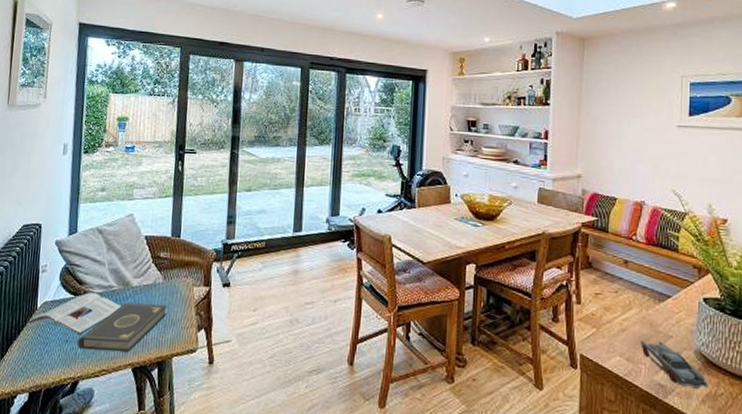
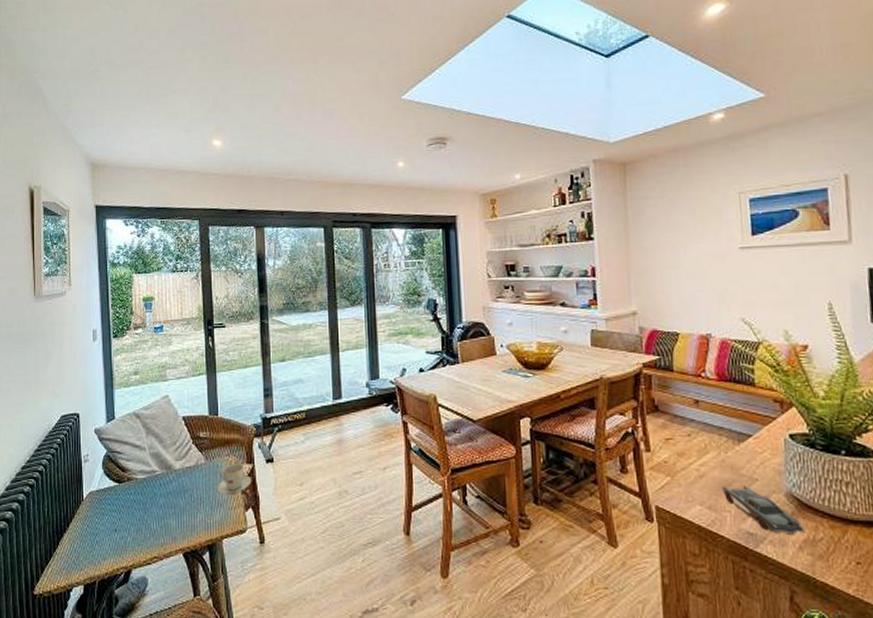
magazine: present [29,292,121,335] -> none [77,479,165,523]
book: present [78,302,167,352] -> none [127,486,212,538]
teacup: none [172,284,207,316] -> present [217,462,252,495]

